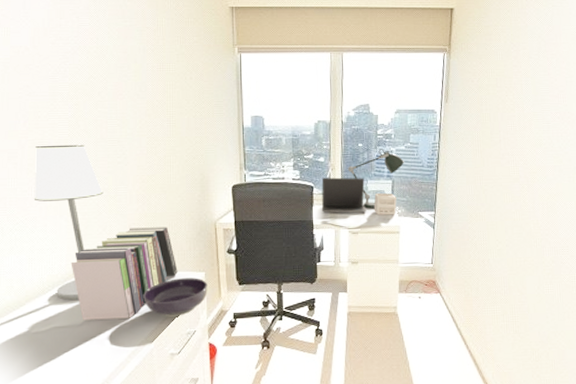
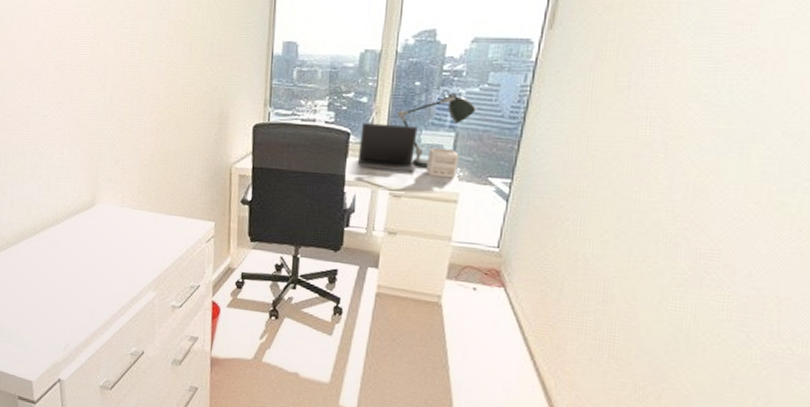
table lamp: present [33,144,104,300] -> none [53,68,119,234]
books: present [71,227,178,320] -> none [83,164,187,261]
bowl: present [143,278,208,317] -> none [149,225,217,267]

